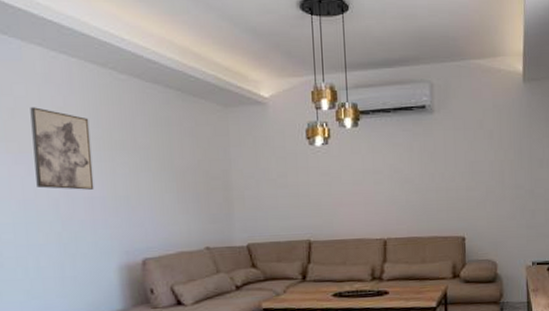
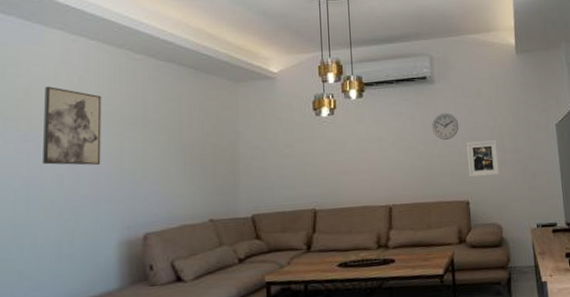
wall clock: none [429,145,458,174] -> present [431,113,459,140]
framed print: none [465,175,498,213] -> present [467,140,500,177]

